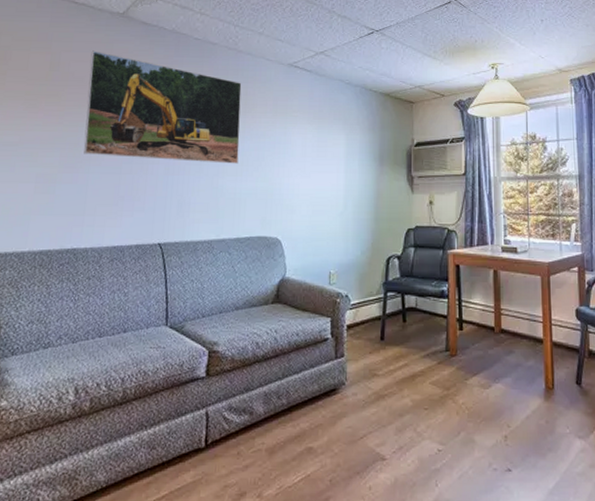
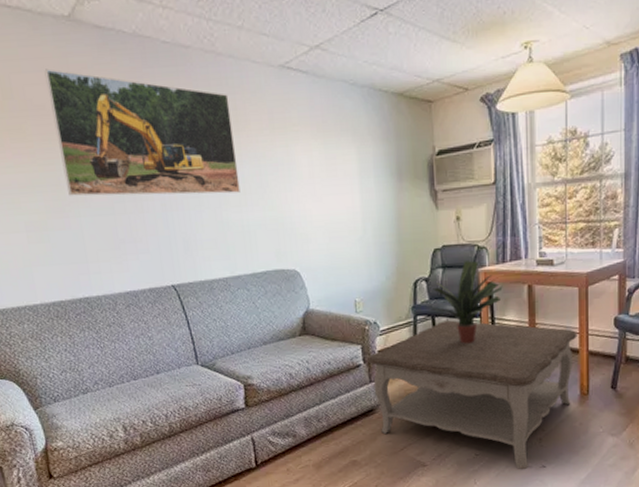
coffee table: none [334,299,541,471] -> present [366,320,577,469]
potted plant: none [401,242,470,325] -> present [431,260,503,344]

